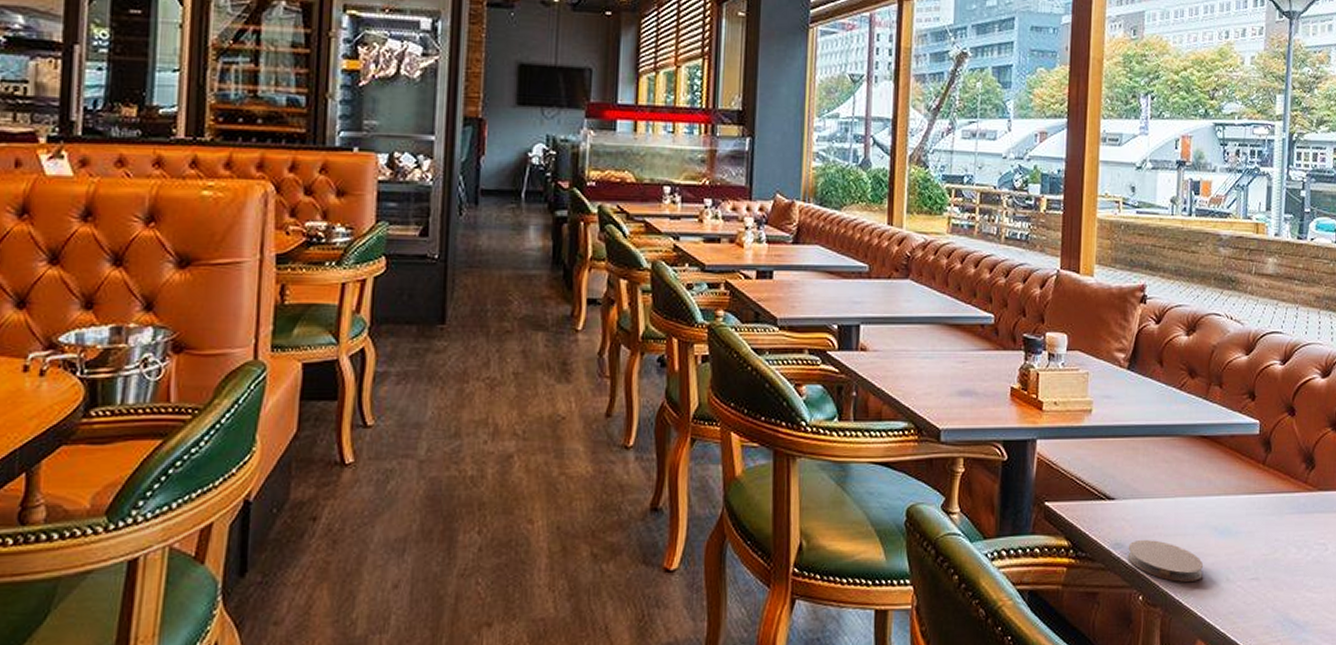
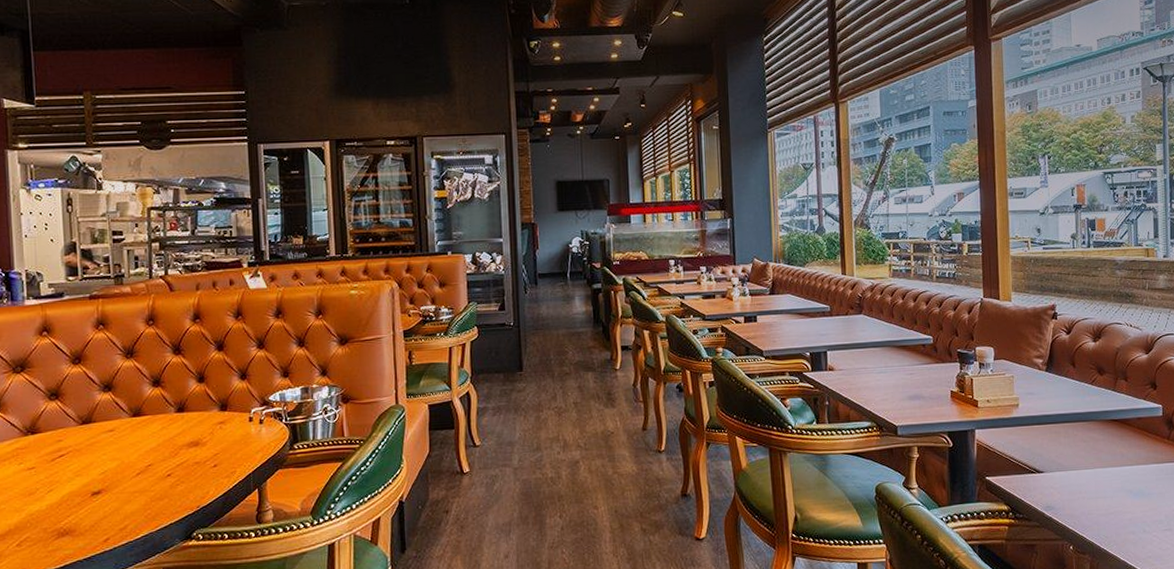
coaster: present [1128,540,1203,582] -> none [1057,502,1122,534]

